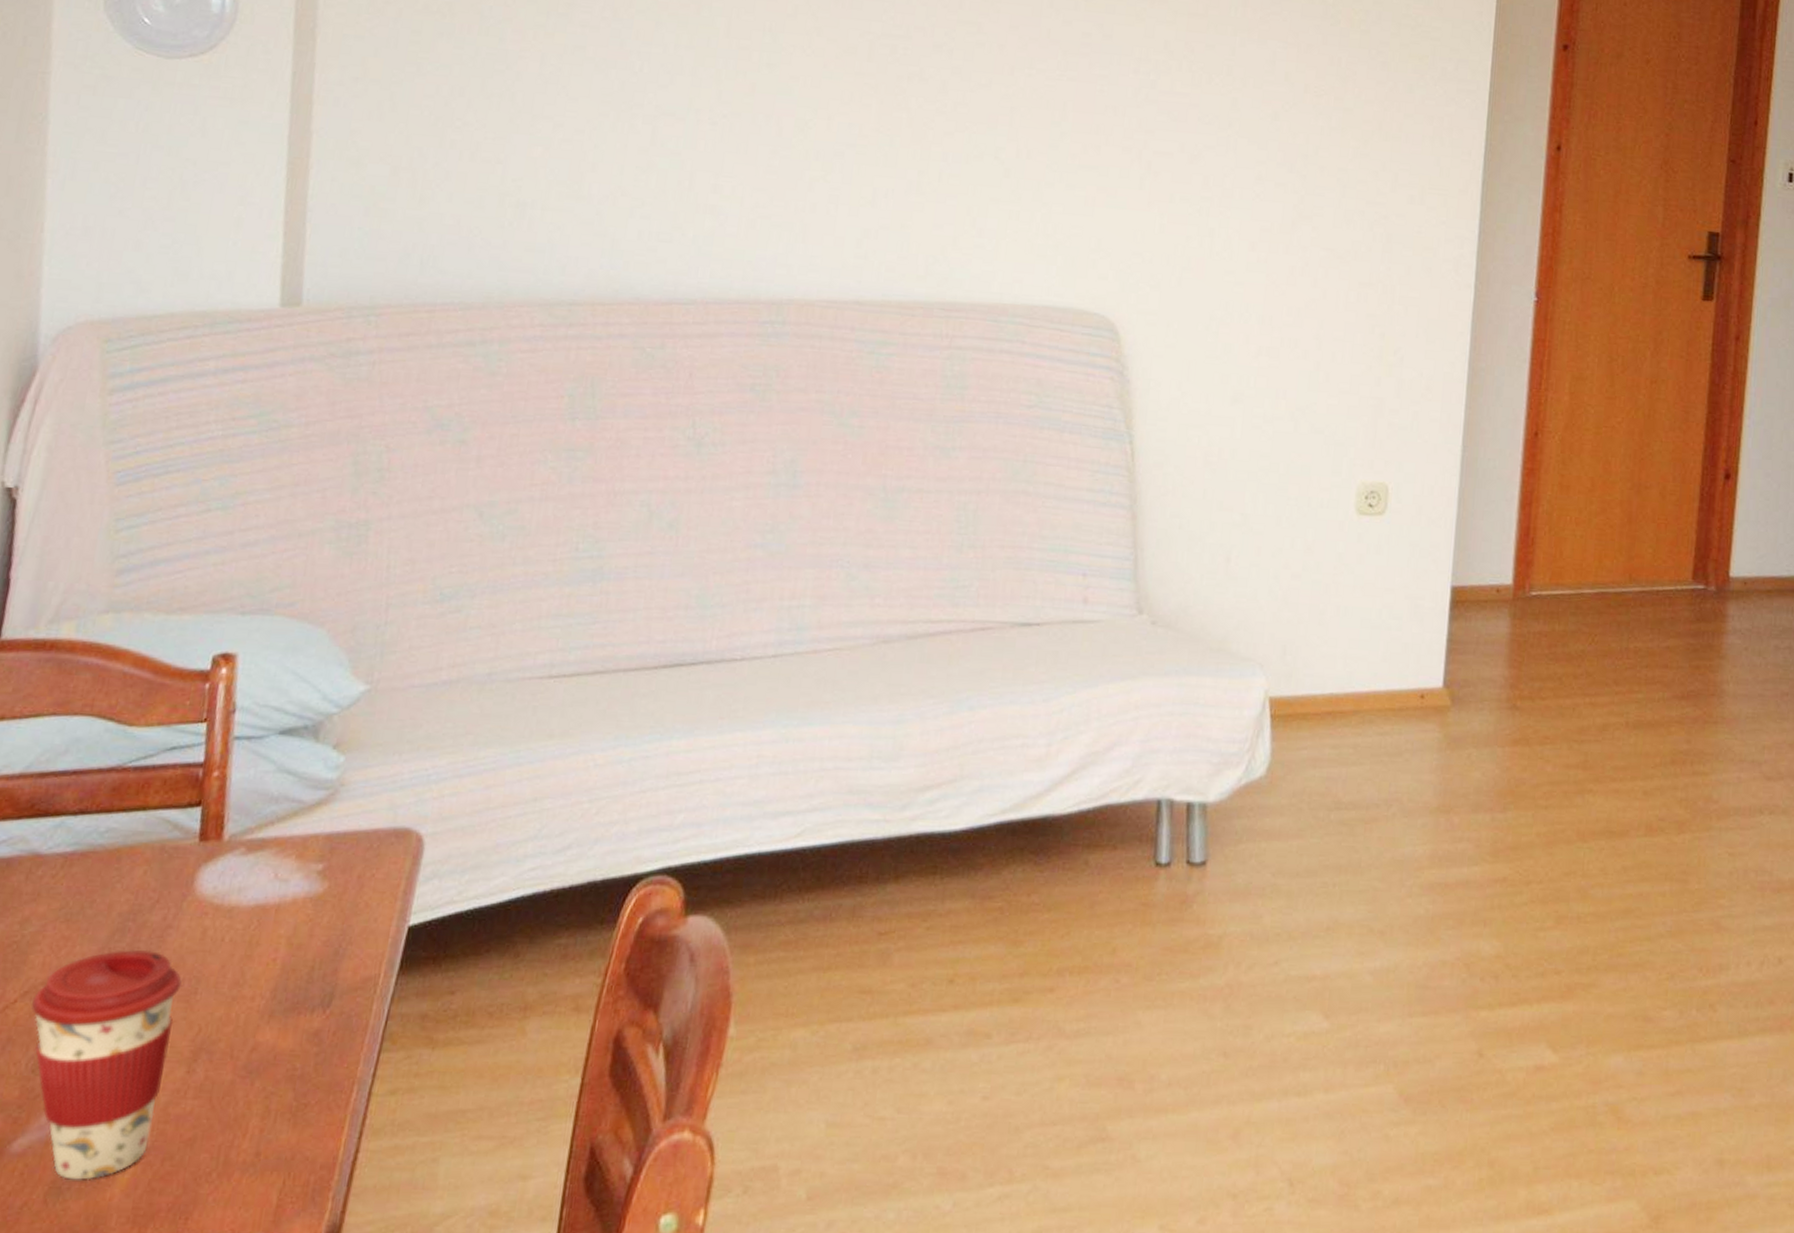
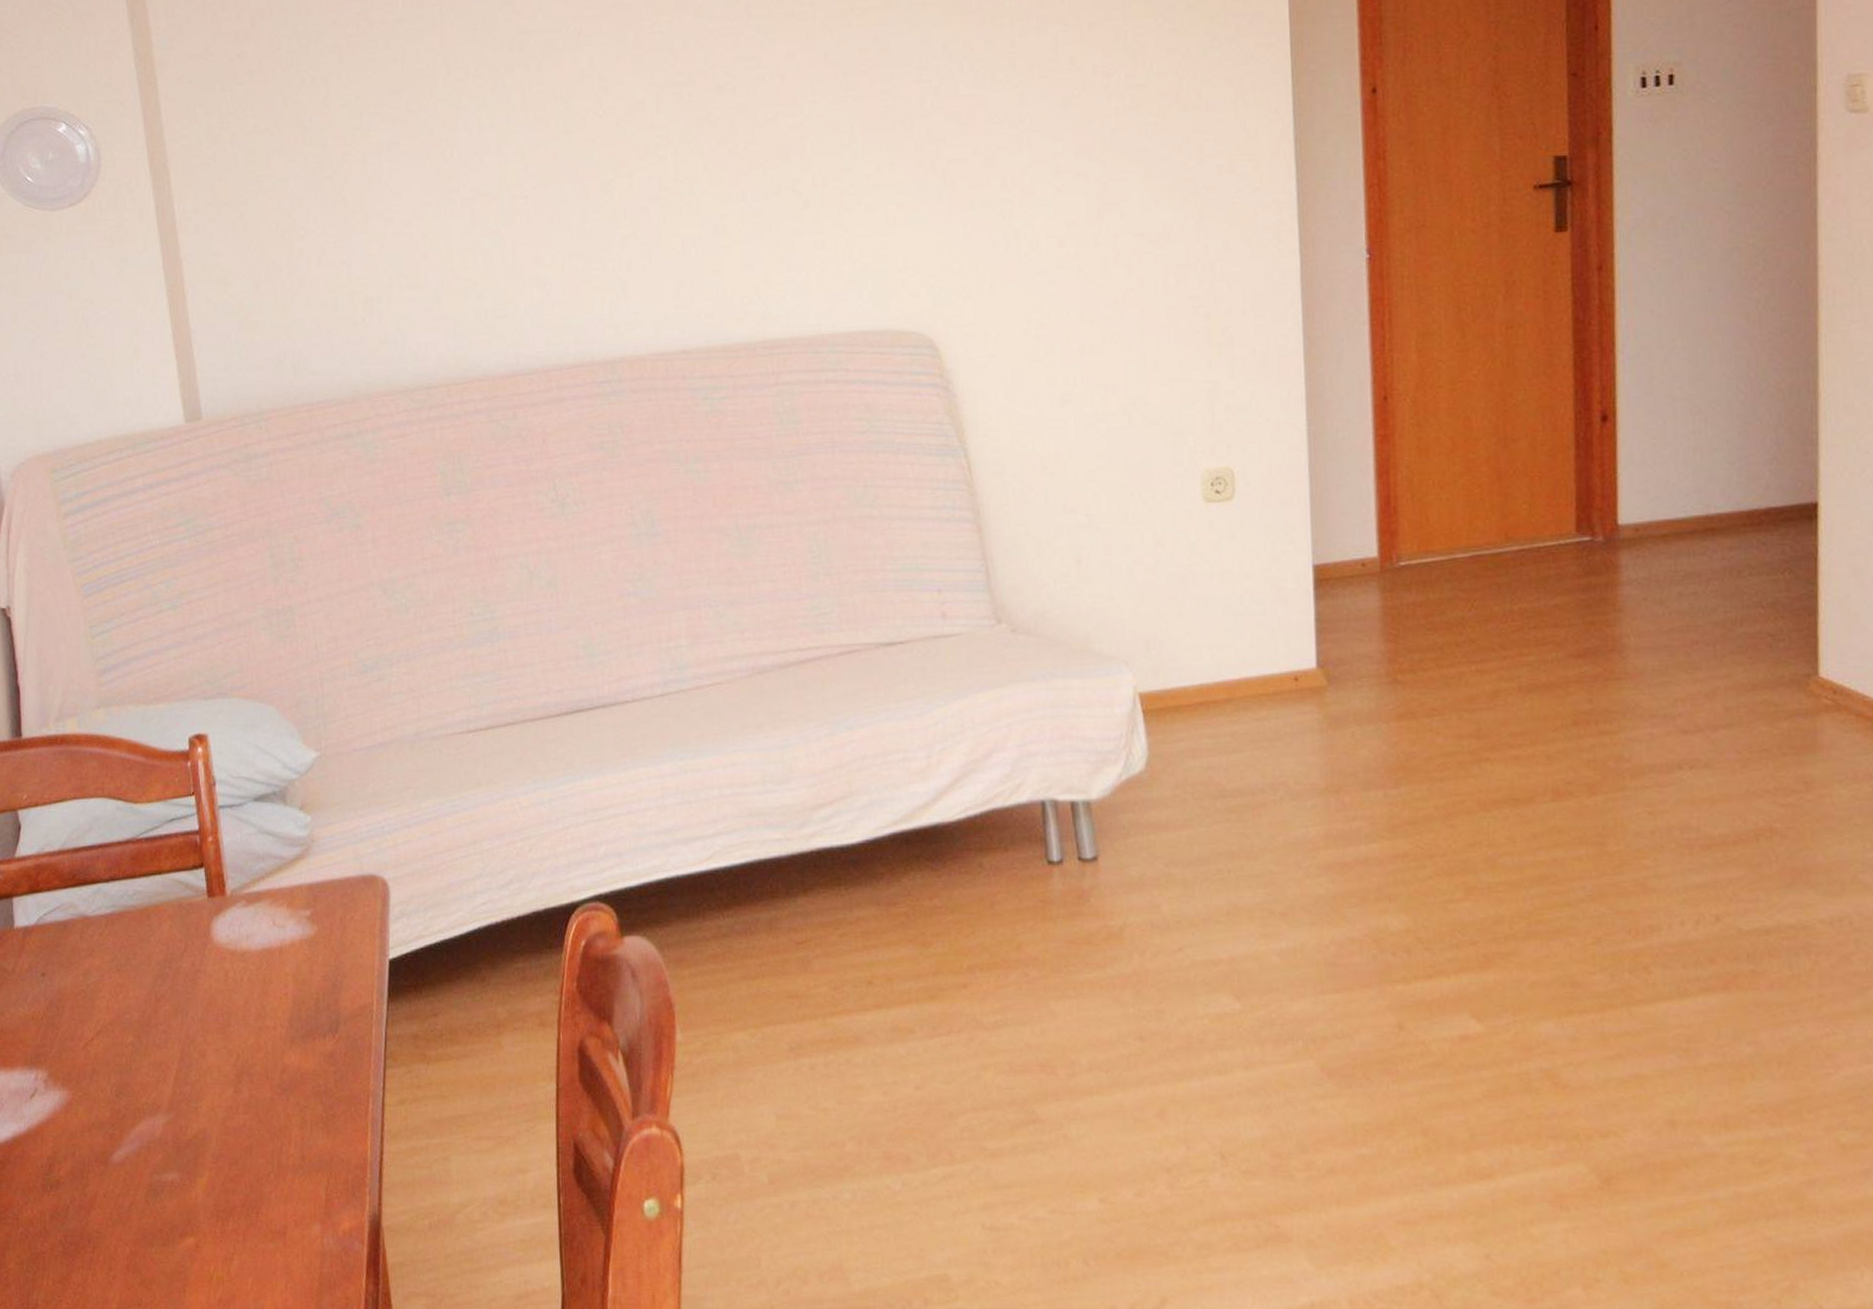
coffee cup: present [31,949,182,1180] -> none [104,991,218,1183]

